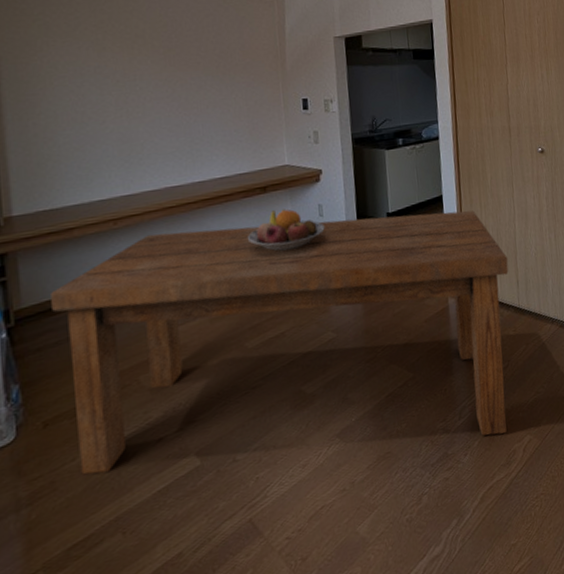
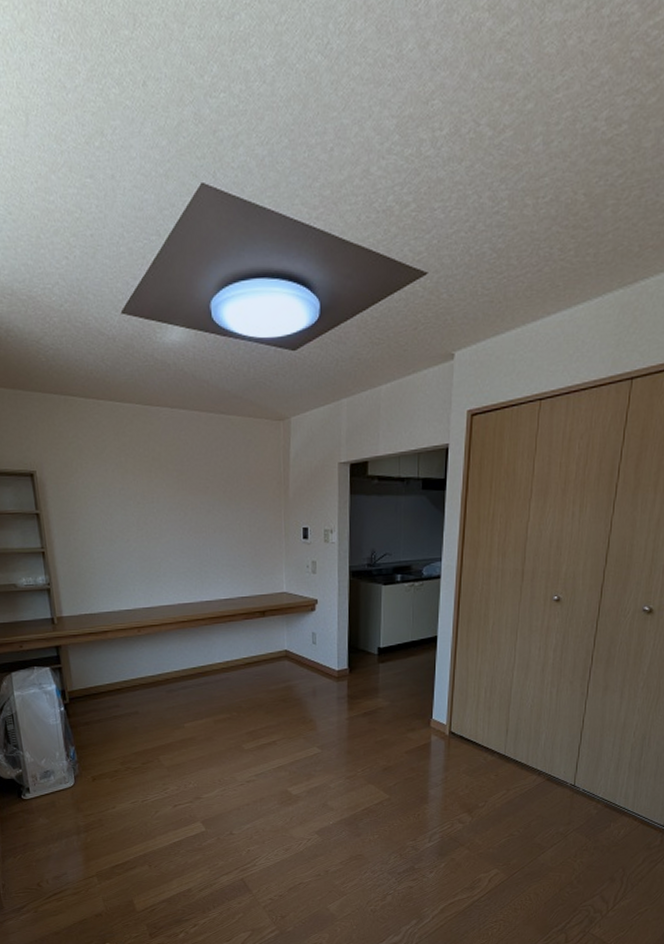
dining table: present [51,210,509,476] -> none [93,643,499,863]
fruit bowl: present [248,209,325,252] -> none [247,633,317,671]

